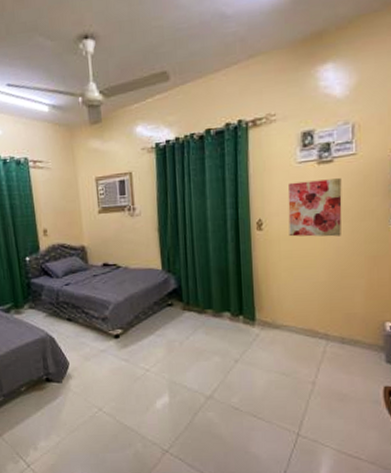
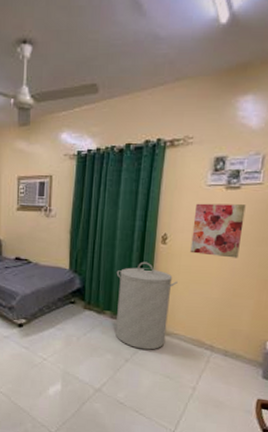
laundry hamper: none [213,251,280,347] -> present [116,261,178,350]

